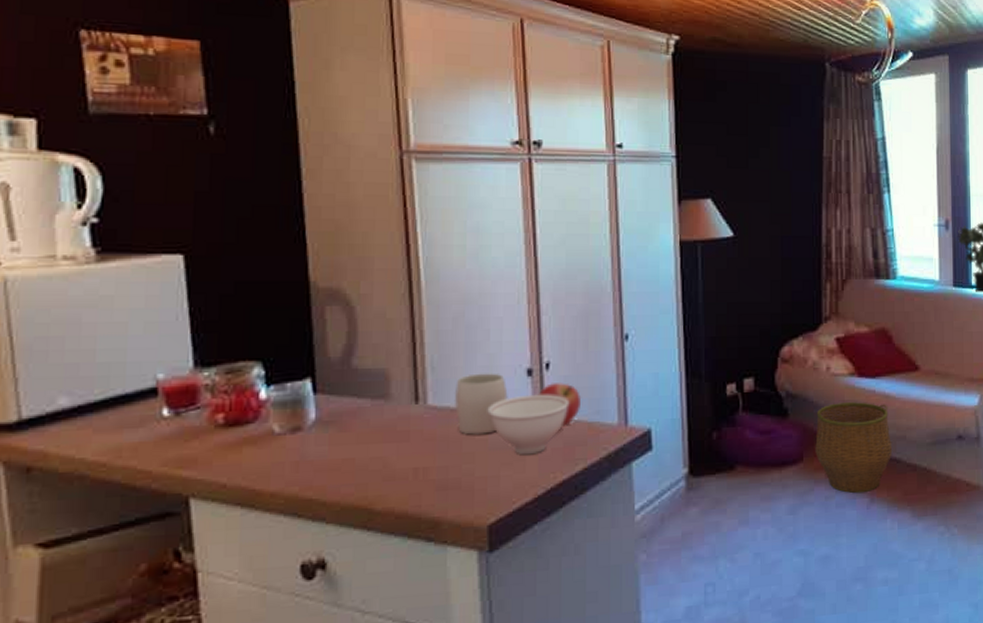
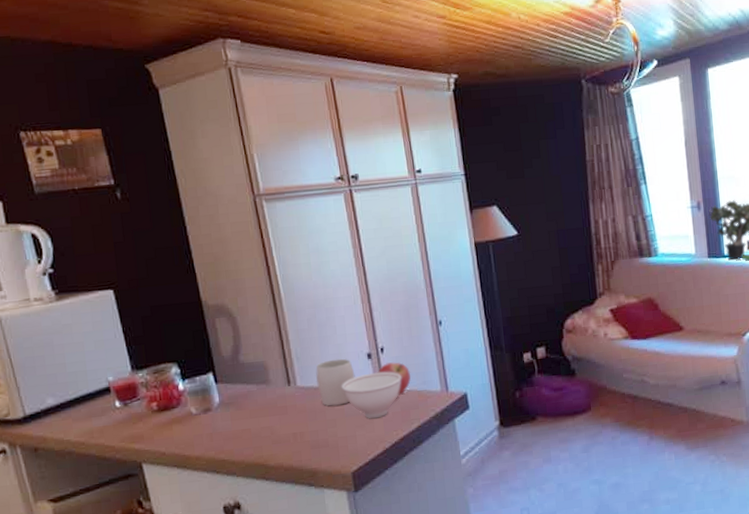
basket: present [815,402,892,493] -> none [599,360,665,433]

